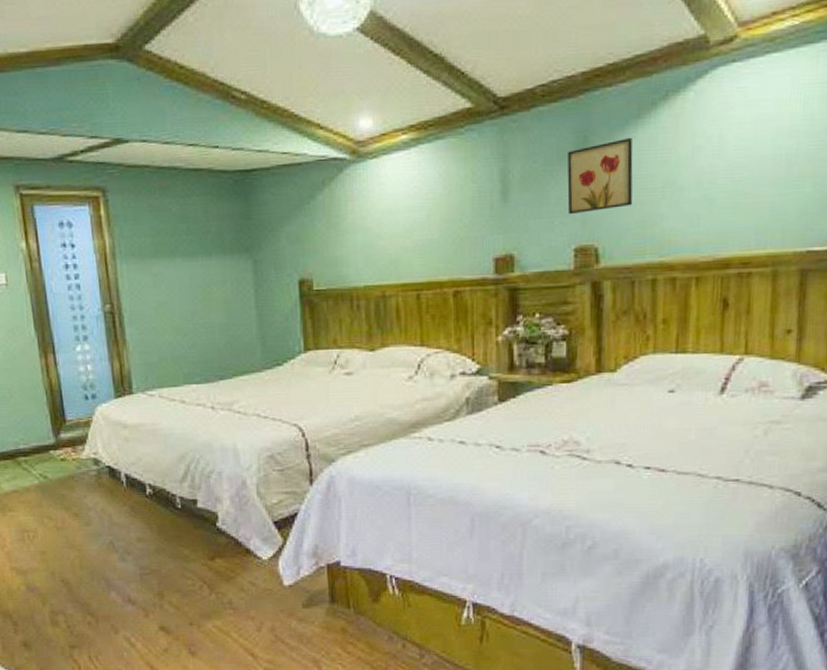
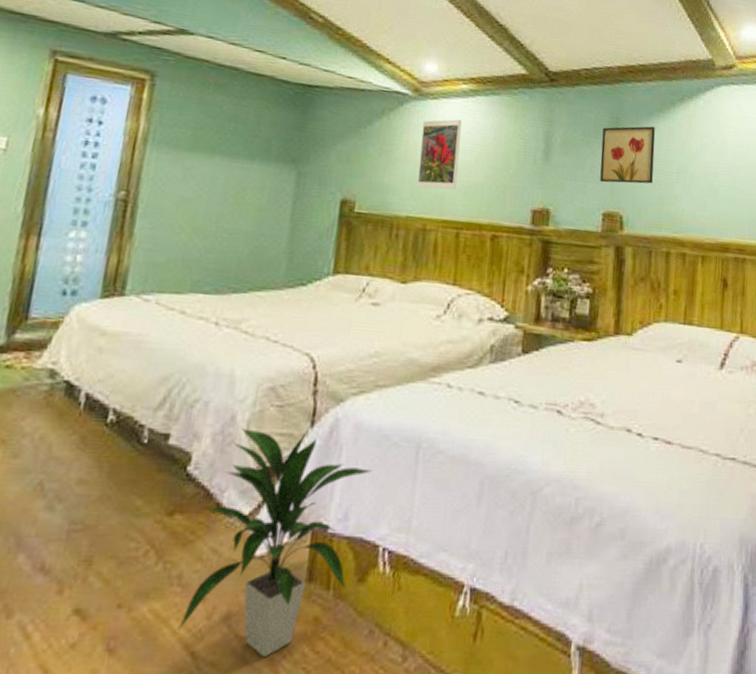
indoor plant: none [237,485,371,656] -> present [178,427,373,656]
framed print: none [366,176,410,255] -> present [417,119,462,190]

